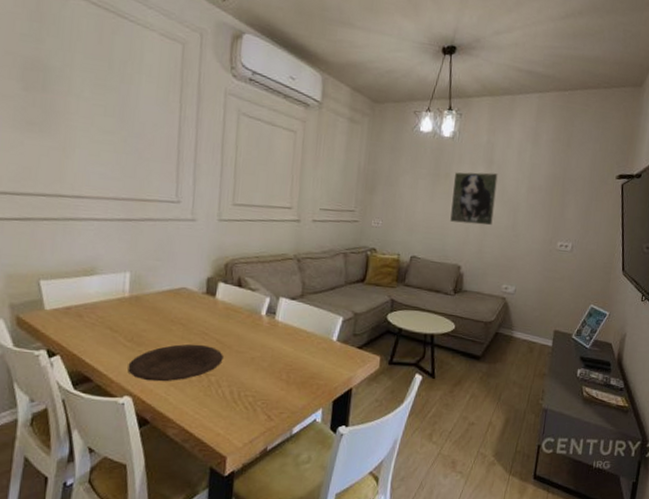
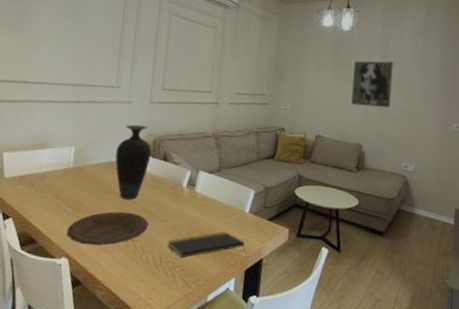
vase: none [179,246,224,331] -> present [115,124,152,200]
notepad: none [246,361,333,391] -> present [168,231,245,259]

